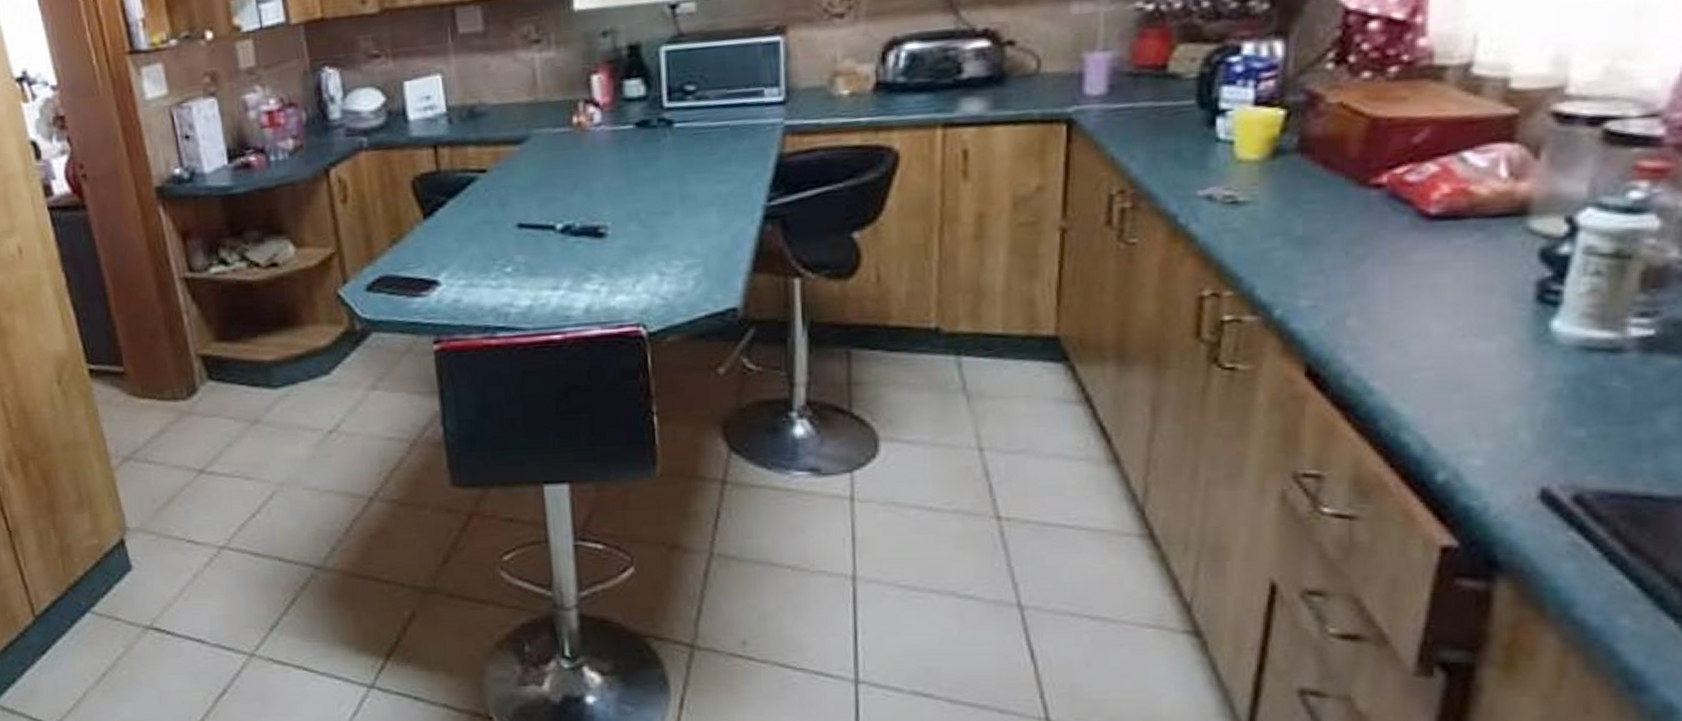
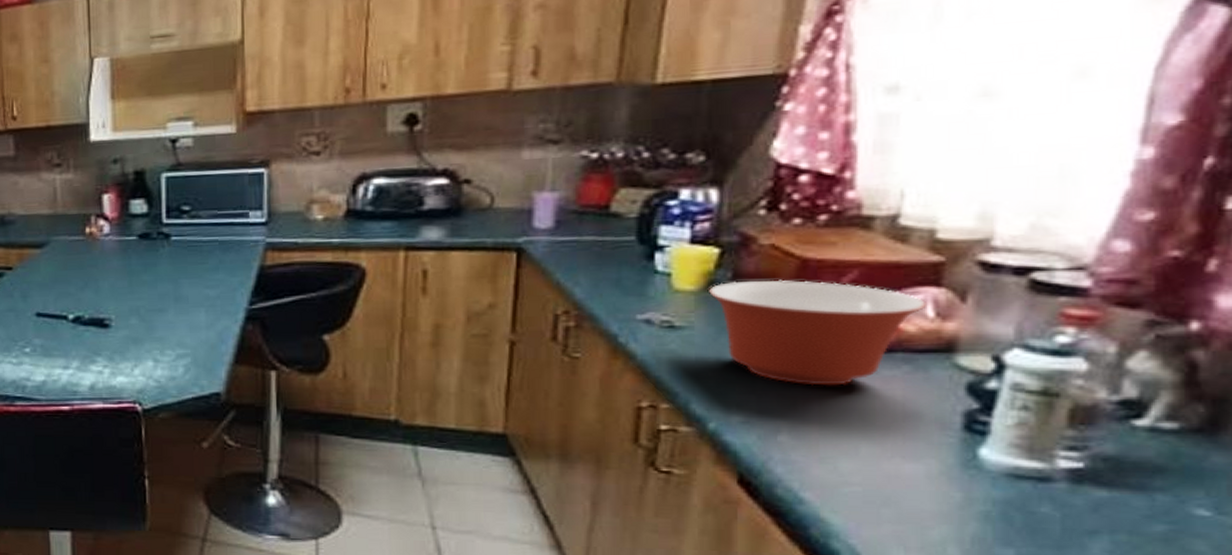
mixing bowl: none [1274,142,1501,261] -> present [709,279,928,386]

